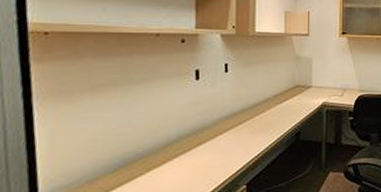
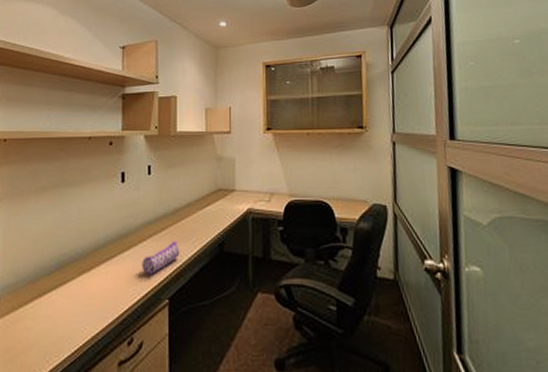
pencil case: none [218,133,258,165] -> present [142,241,180,275]

